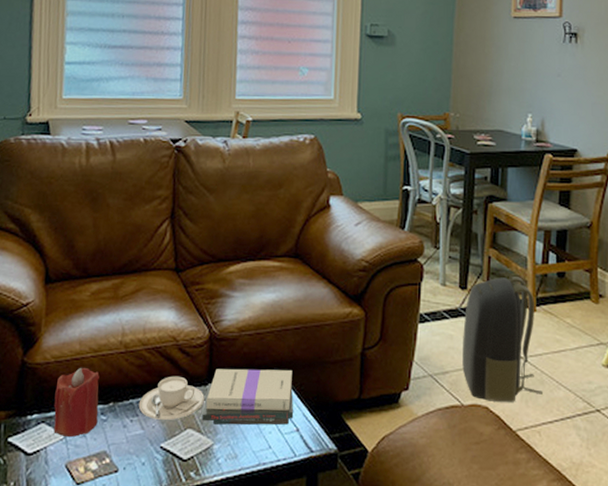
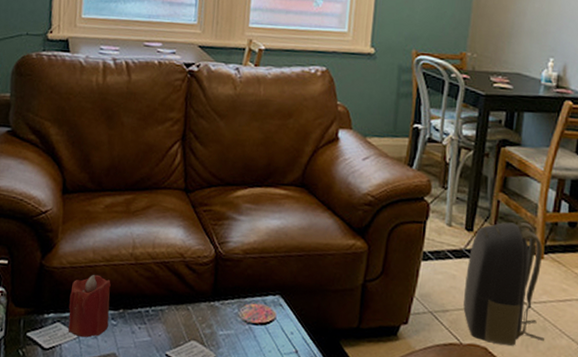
teacup: present [138,376,205,420] -> none [146,290,209,331]
books: present [202,368,294,425] -> none [205,287,294,346]

